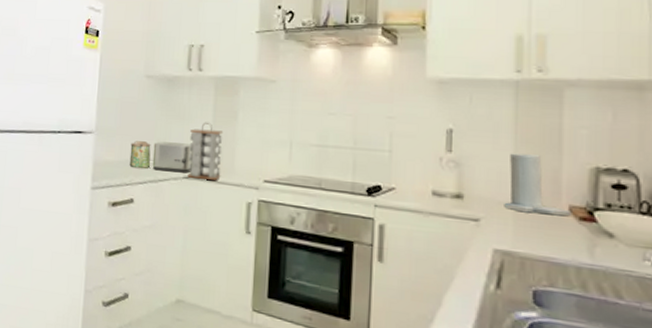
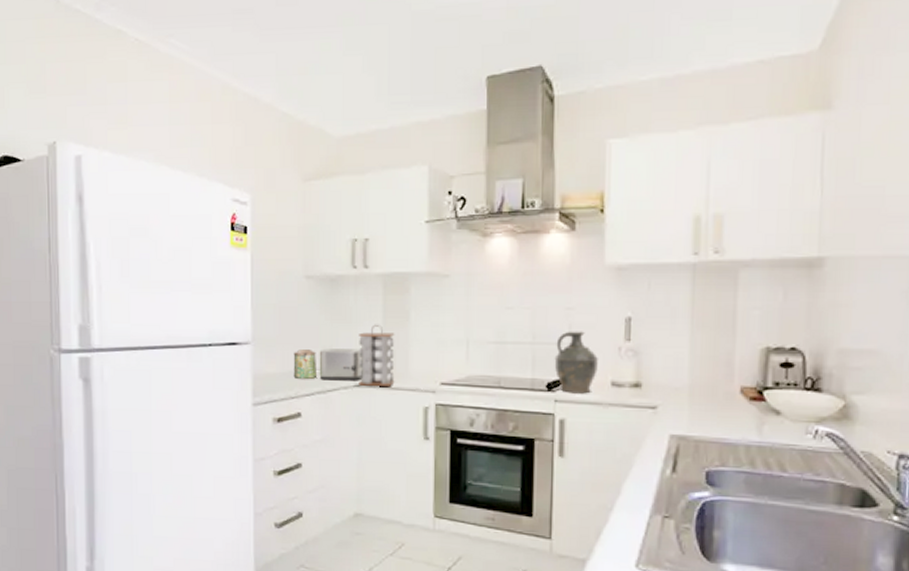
ceramic jug: none [374,139,419,201] -> present [554,331,598,394]
paper towel: present [504,153,572,217] -> none [680,338,743,398]

